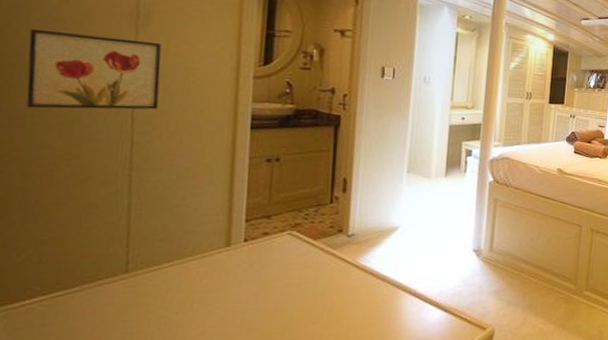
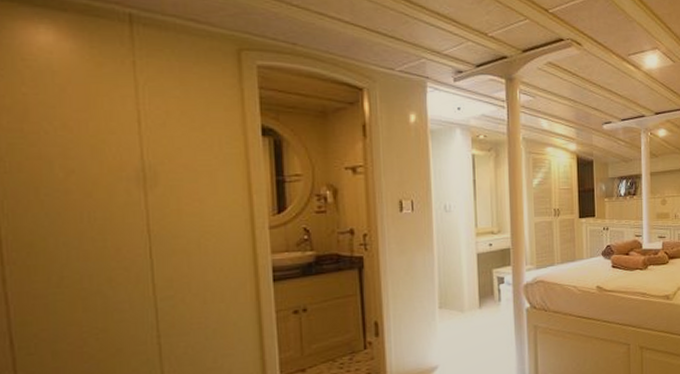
wall art: present [26,28,161,110] -> none [40,203,177,286]

